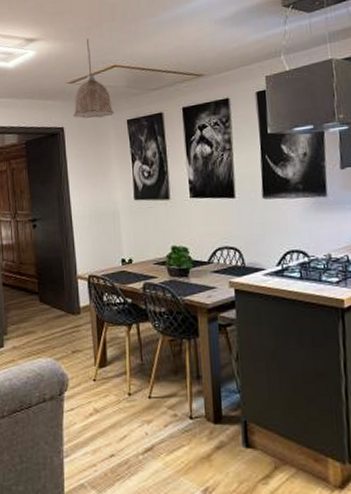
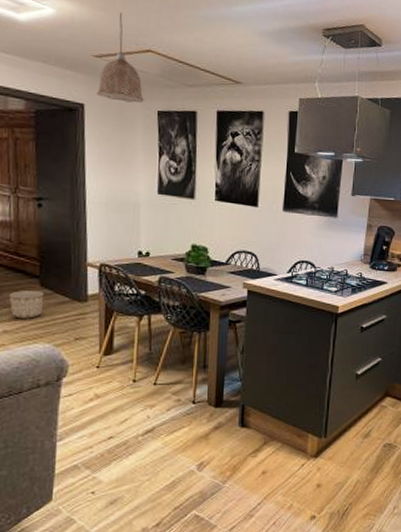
planter: none [15,307,44,335] -> present [9,291,44,319]

